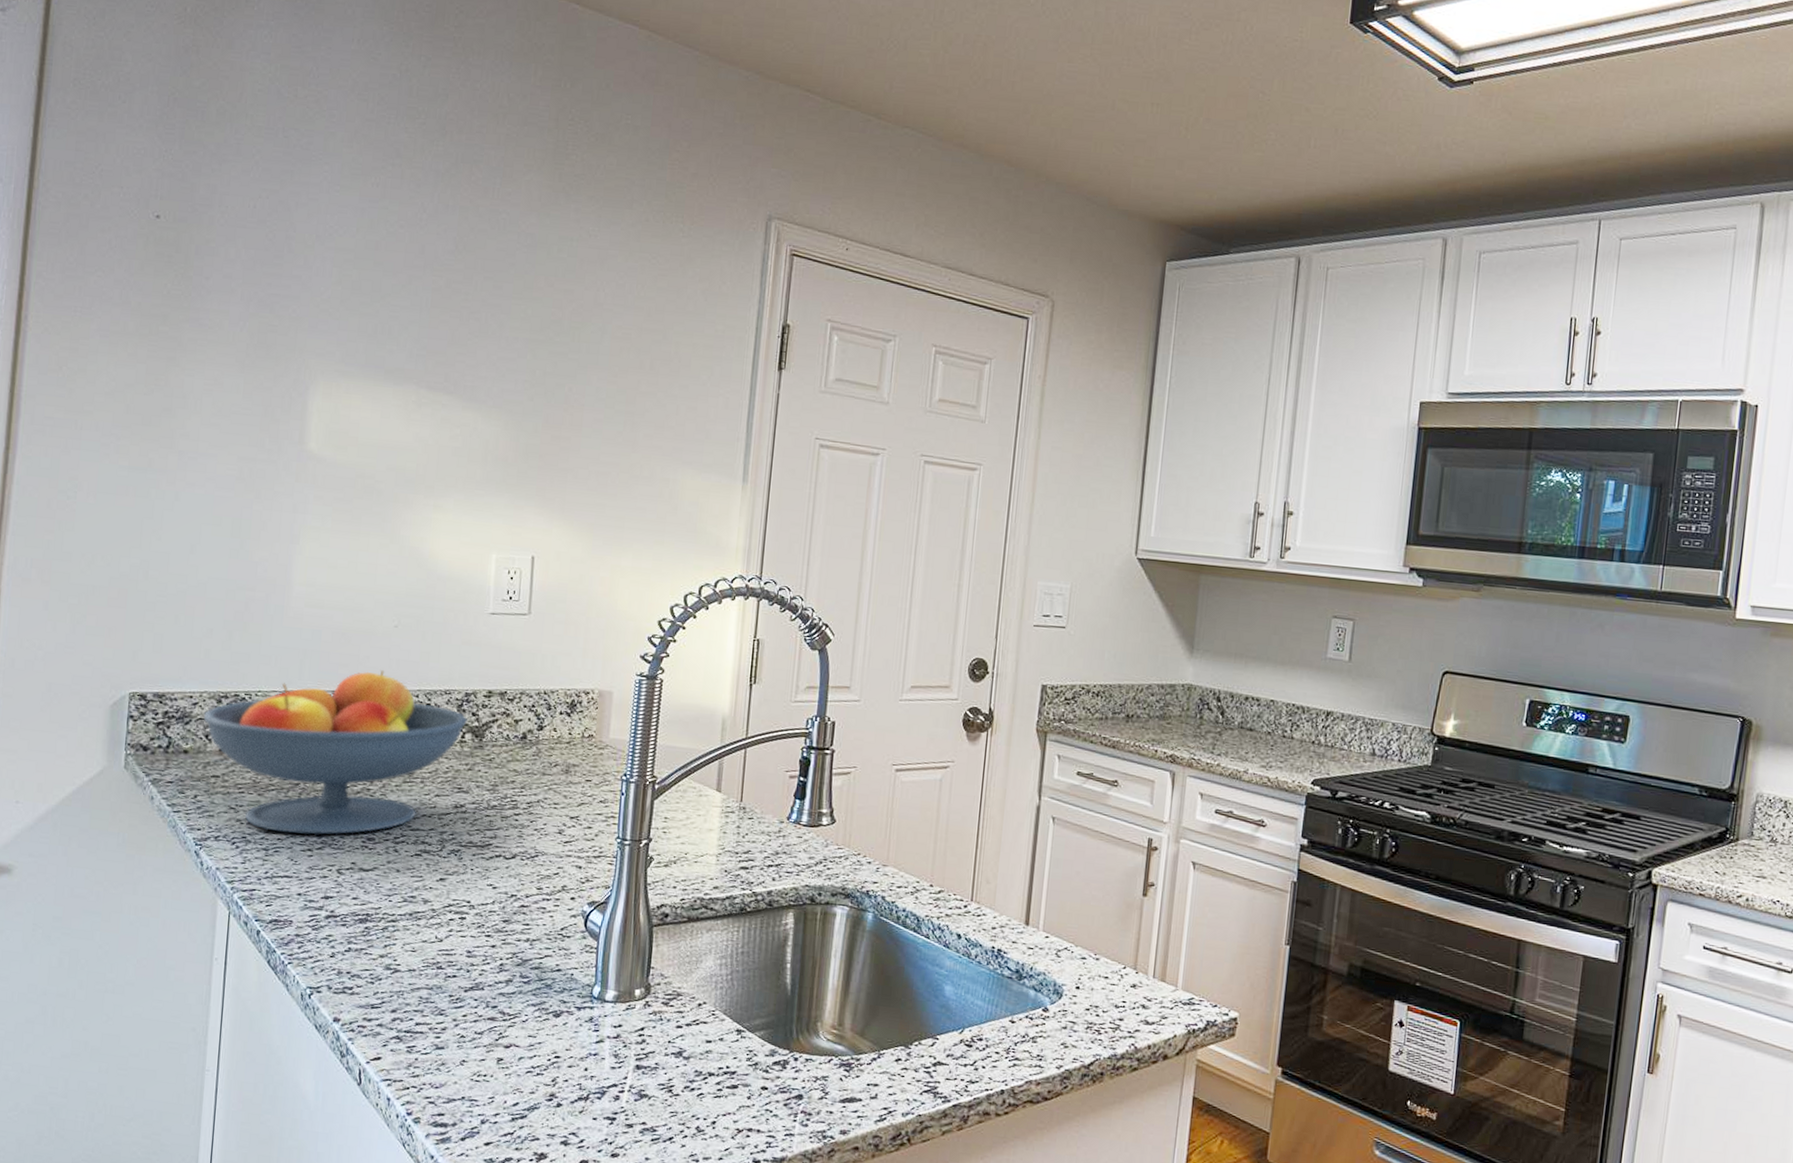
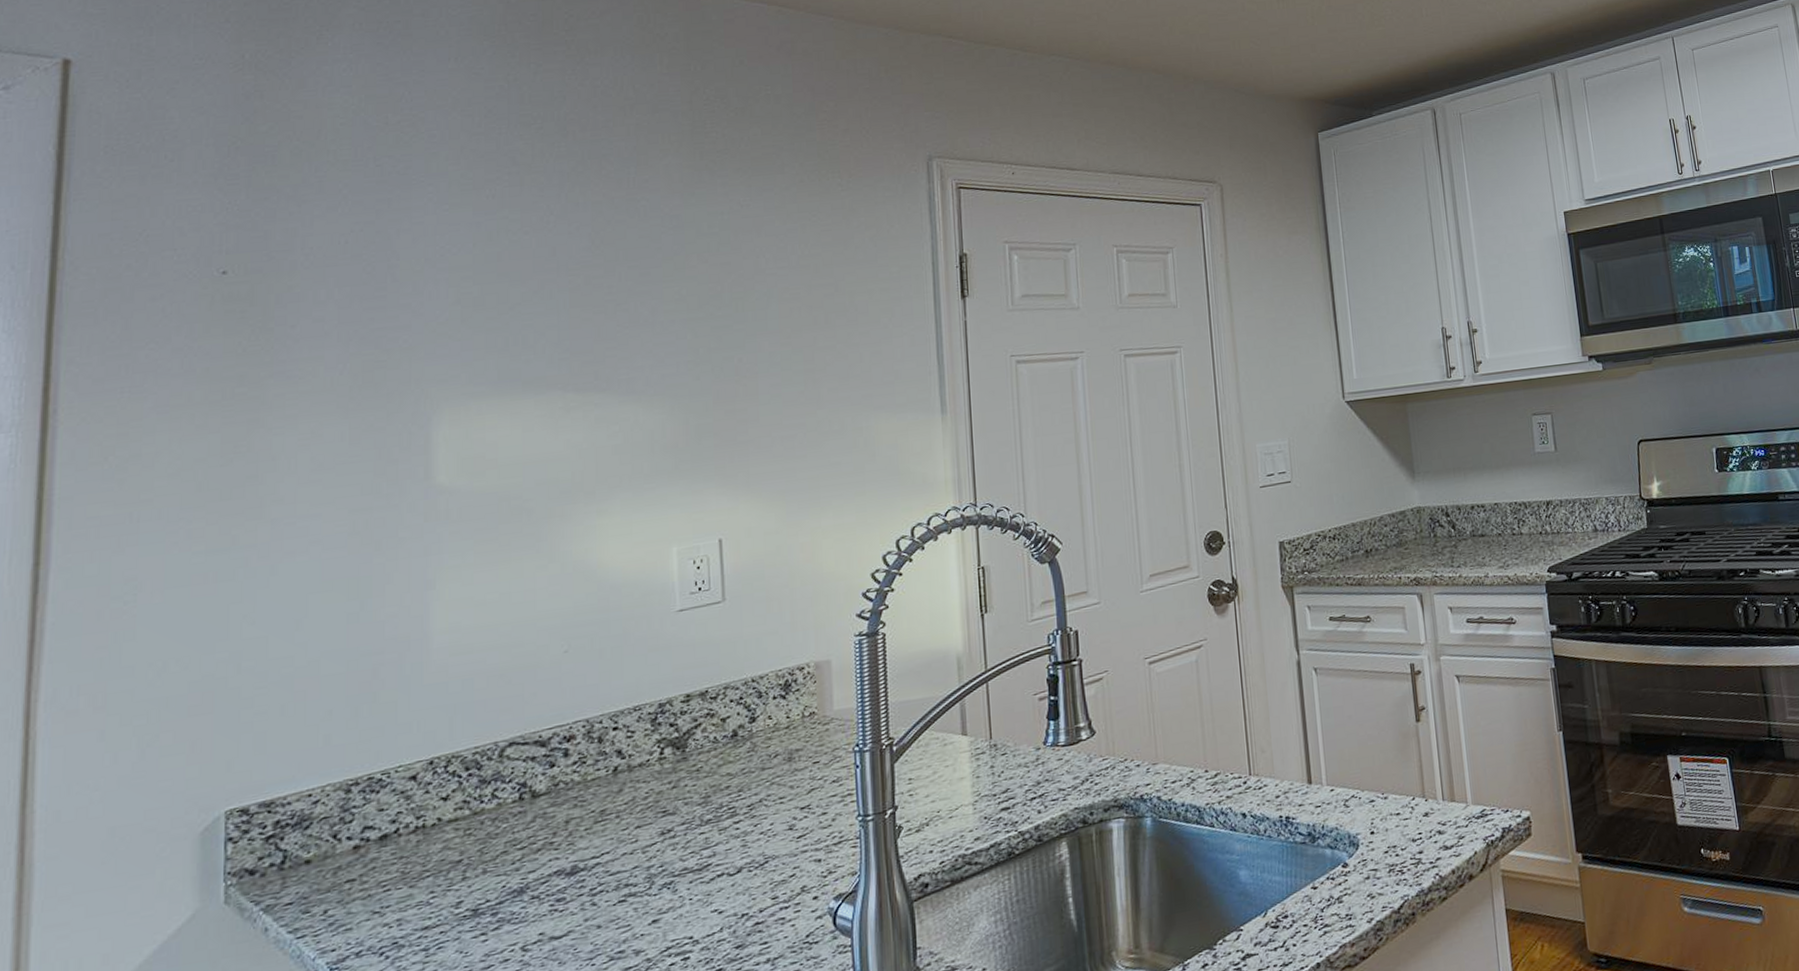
fruit bowl: present [203,670,468,835] -> none [328,703,666,927]

